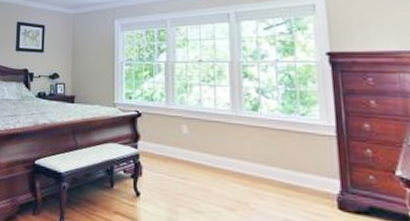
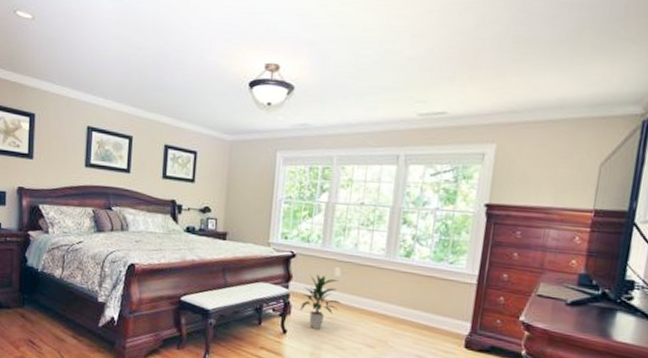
indoor plant: none [151,132,194,191] -> present [300,274,342,330]

